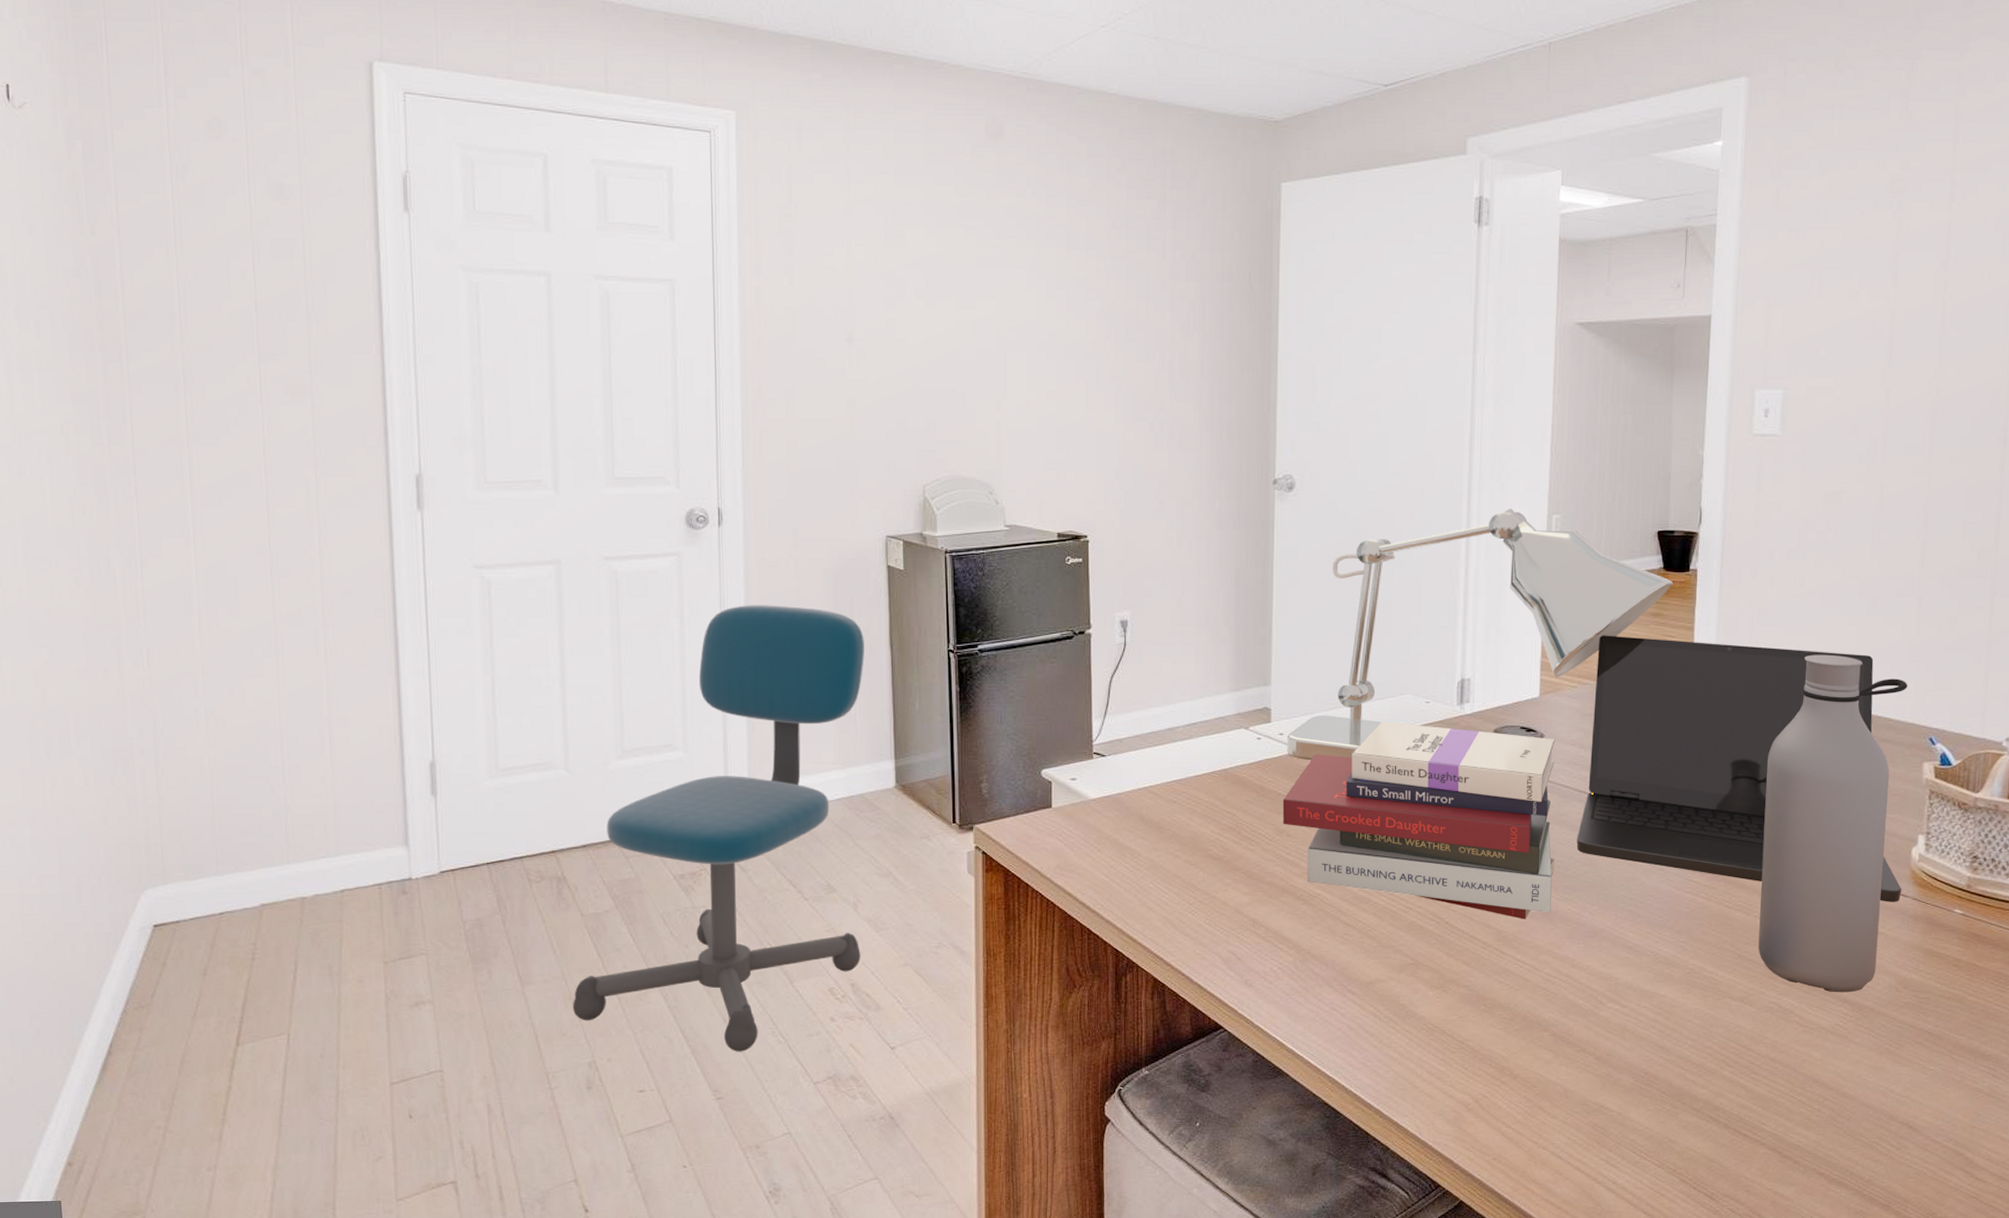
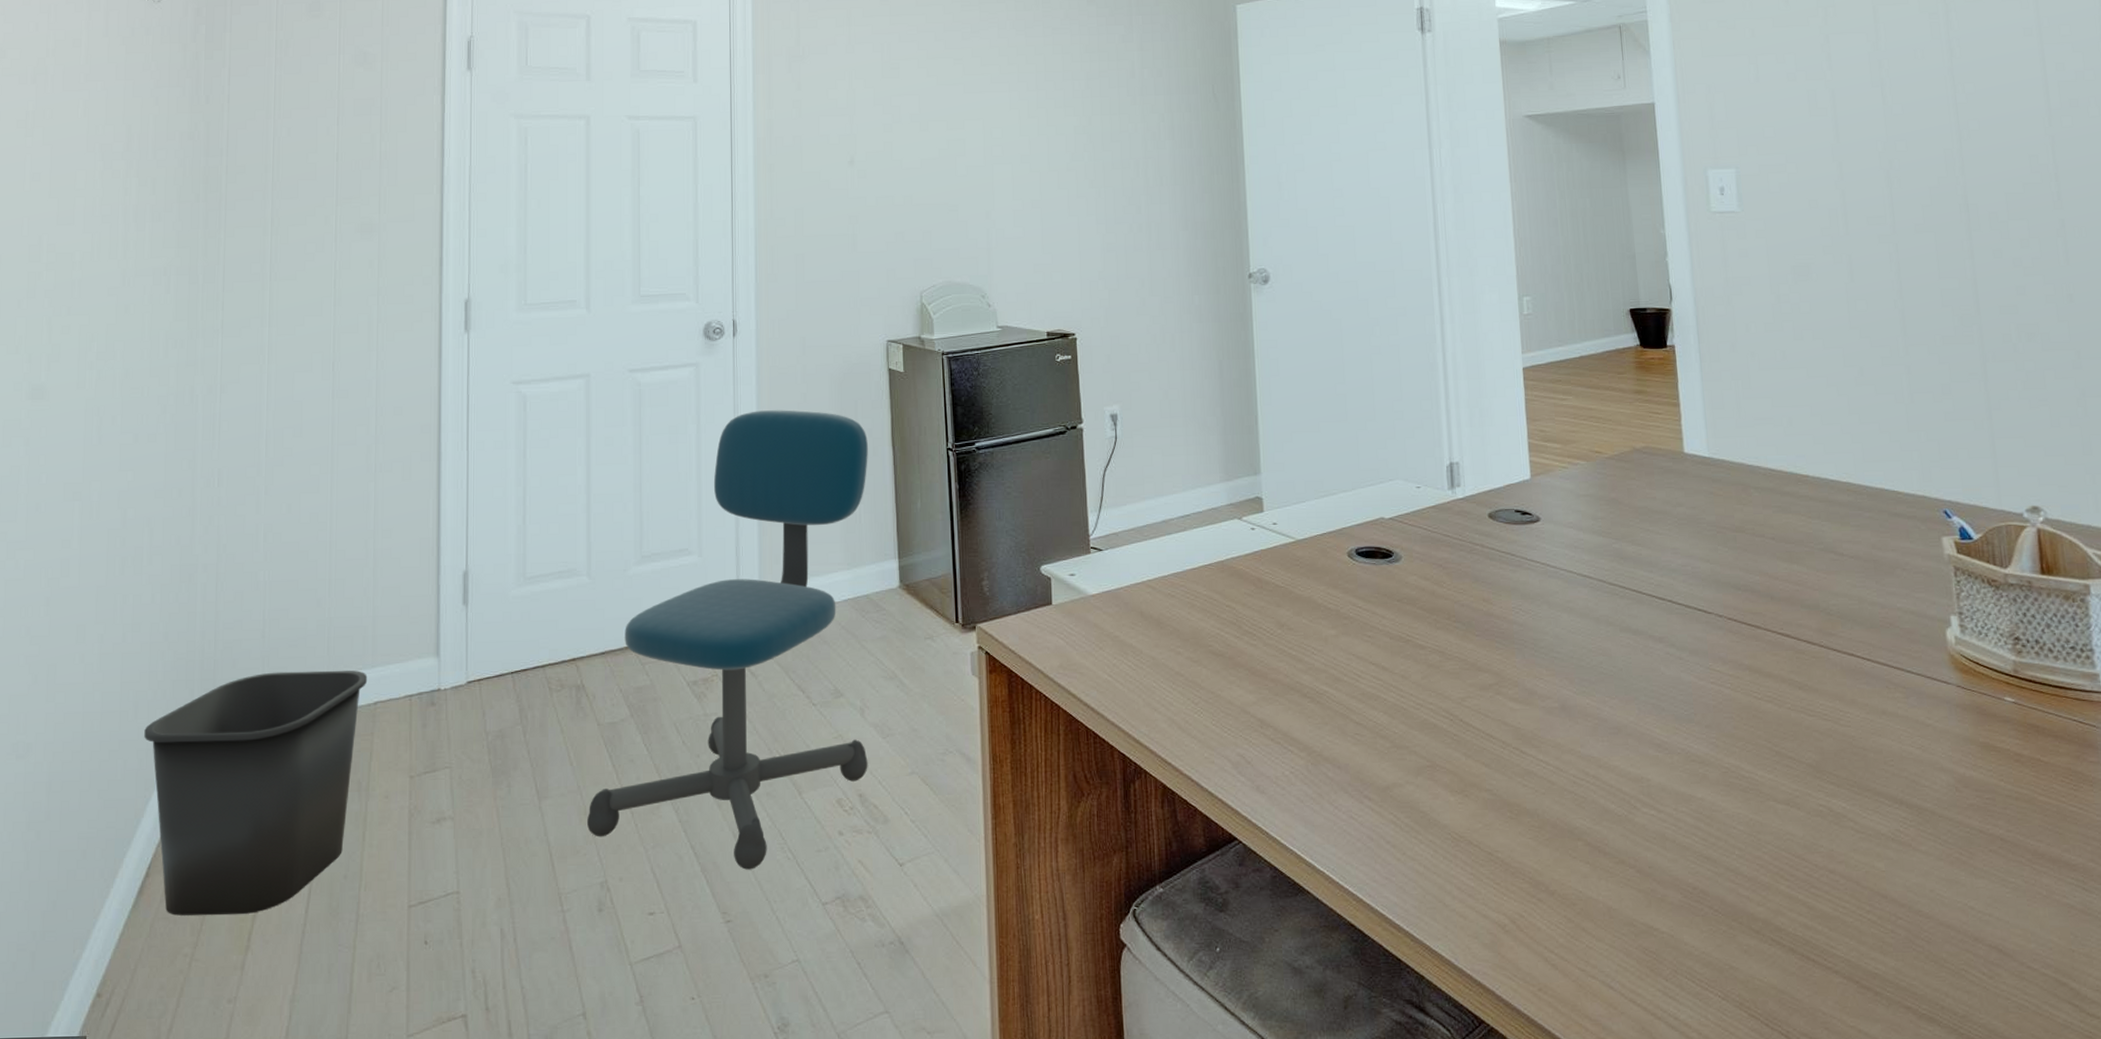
waste bin: none [91,858,332,1091] -> present [144,670,368,916]
books: present [1282,722,1555,920] -> none [1281,508,1569,716]
desk lamp: present [1287,509,1673,761] -> none [1281,292,1652,551]
laptop: present [1576,635,1901,902] -> none [1584,414,1943,690]
water bottle: present [1758,654,1907,993] -> none [1775,427,1930,794]

